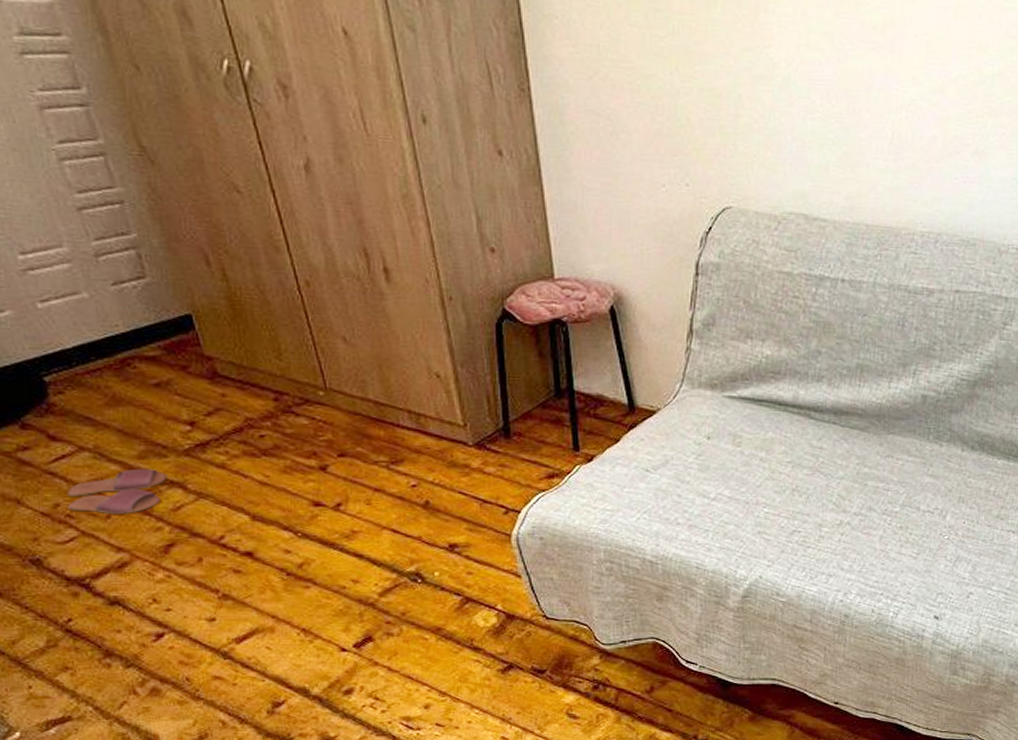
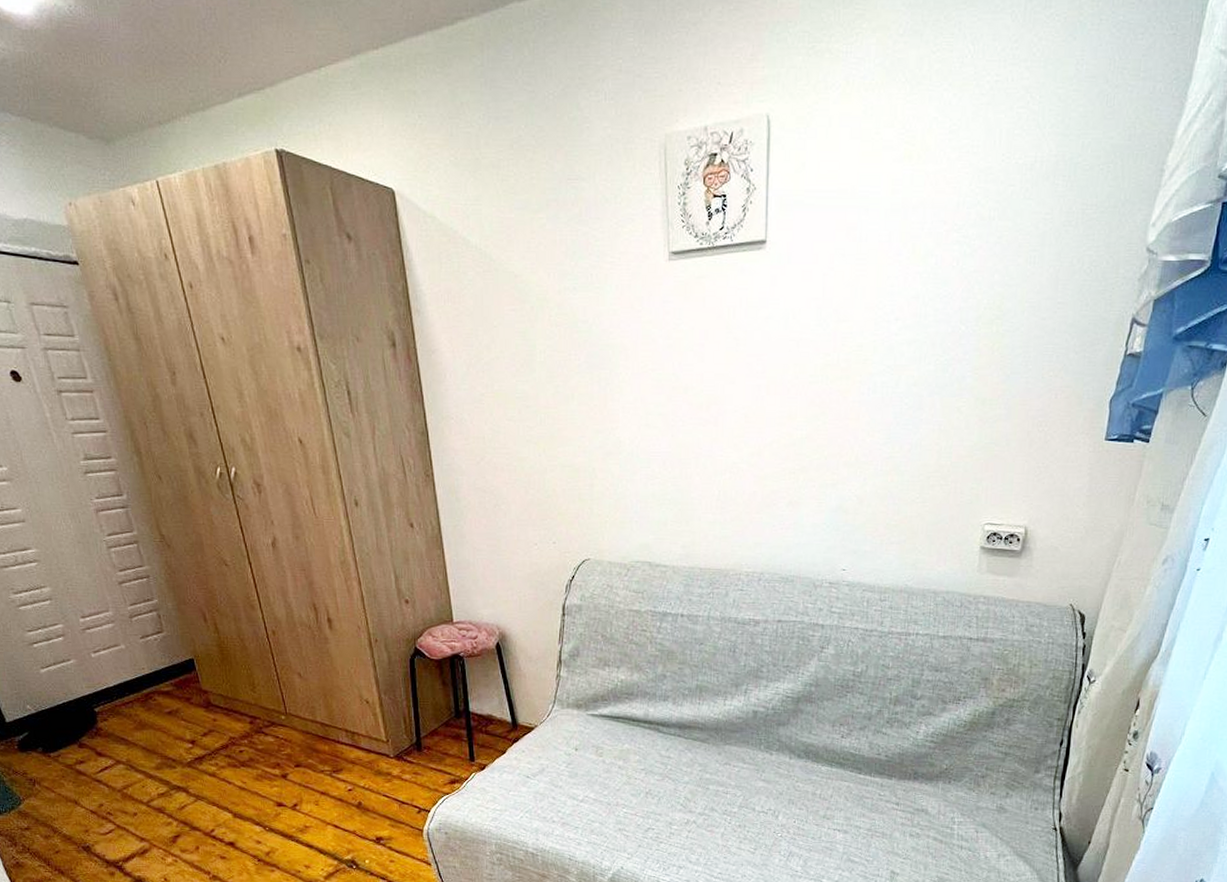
slippers: present [67,468,167,514] -> none [108,777,175,812]

